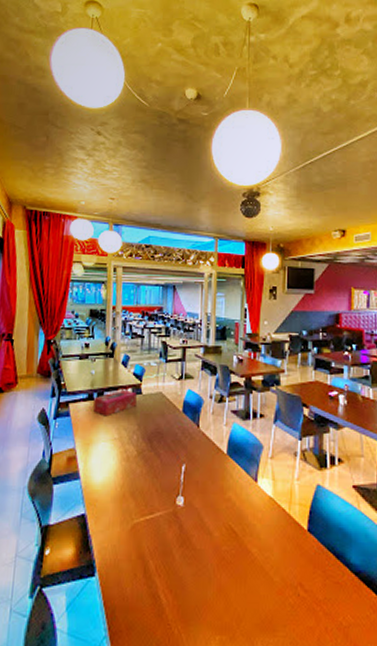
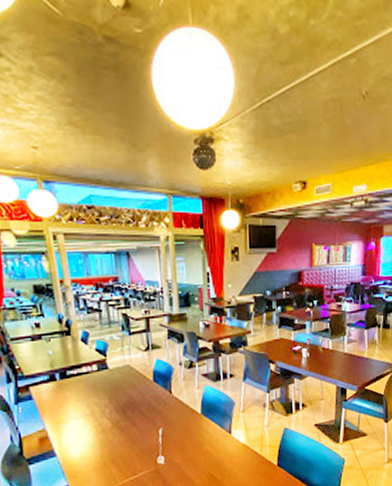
tissue box: present [93,389,137,417] -> none [57,366,104,395]

